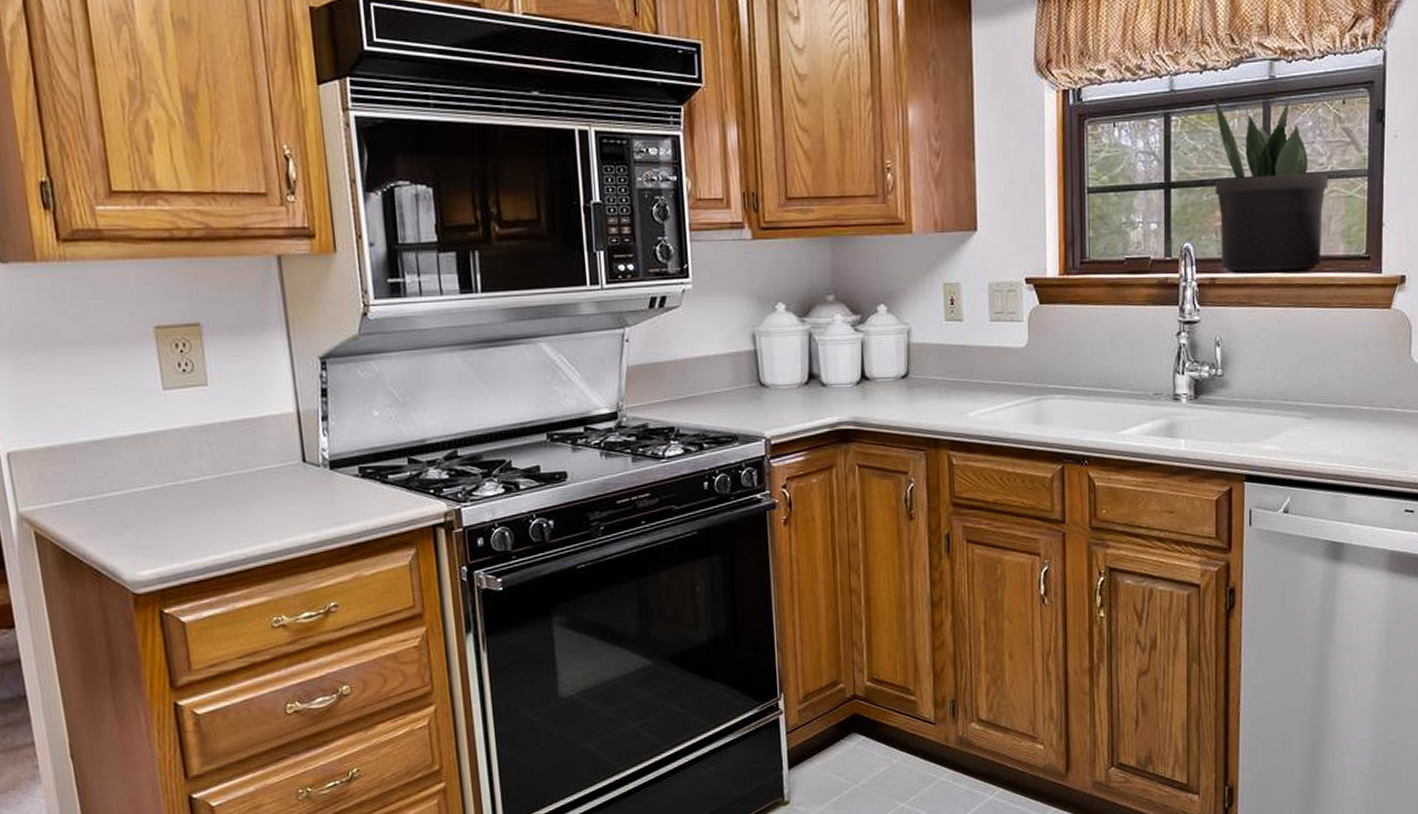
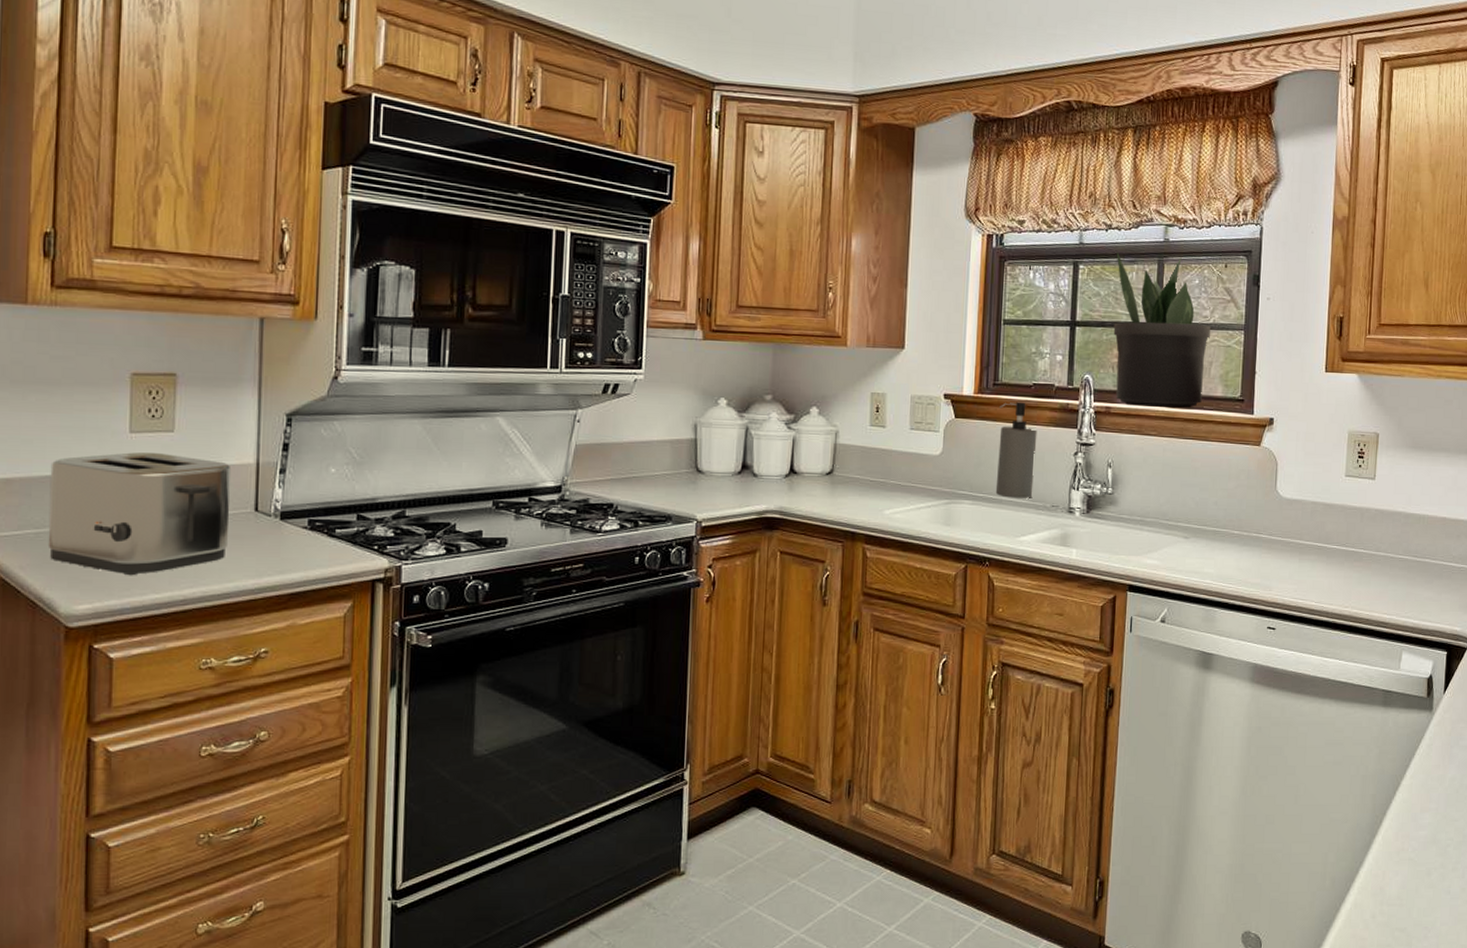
toaster: none [89,409,282,538] -> present [48,452,232,576]
soap dispenser: none [1089,280,1134,389] -> present [995,402,1037,498]

